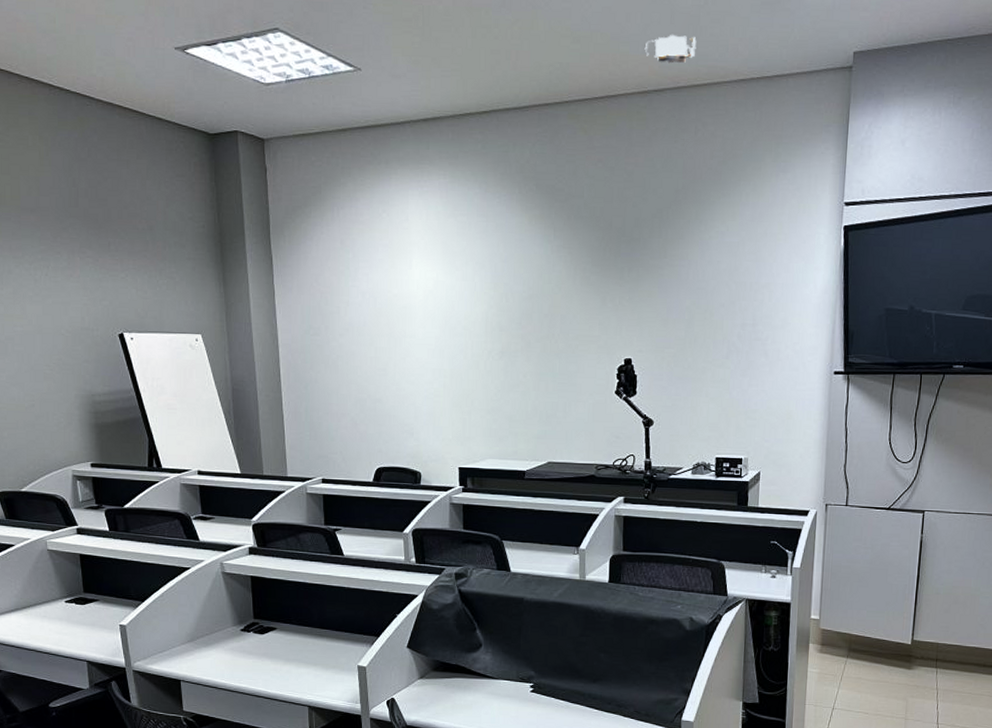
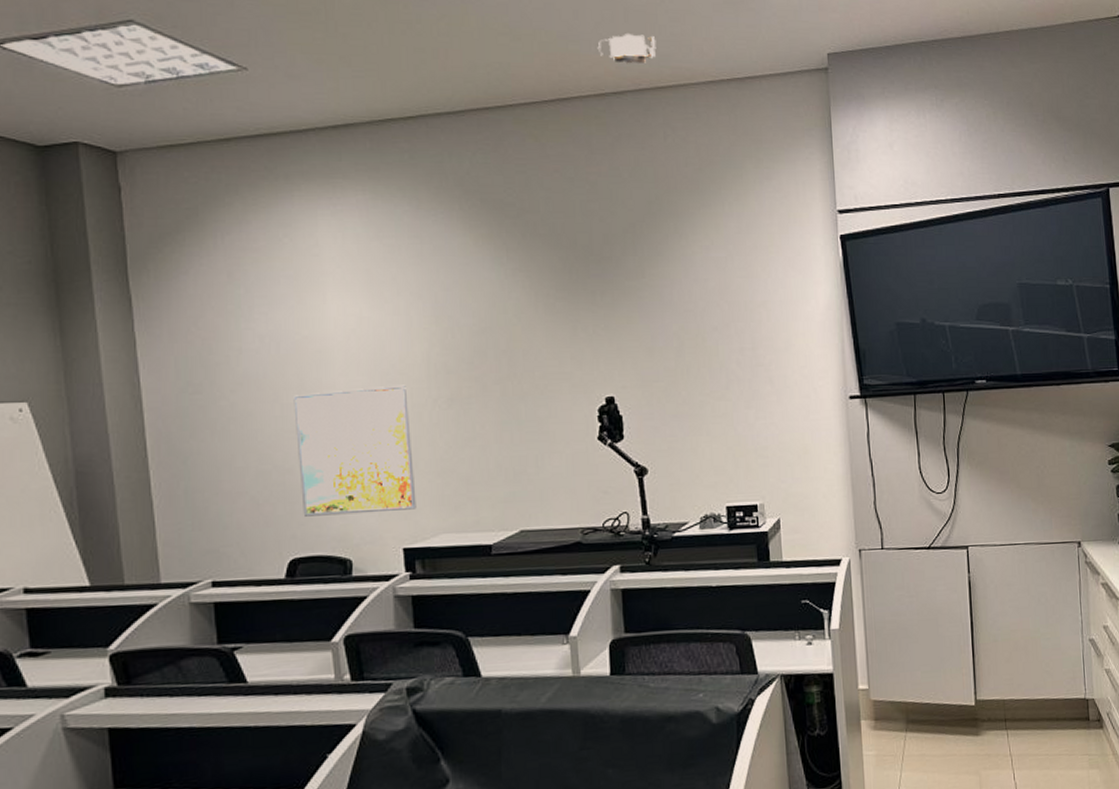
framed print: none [384,338,471,438] -> present [293,384,417,517]

